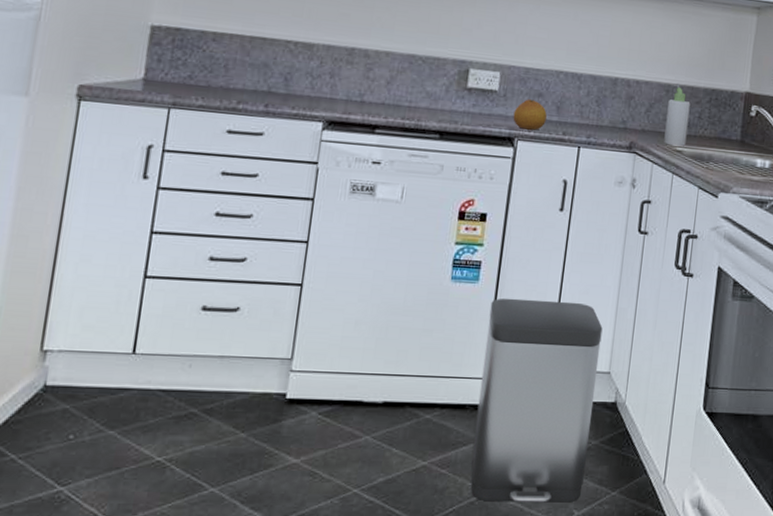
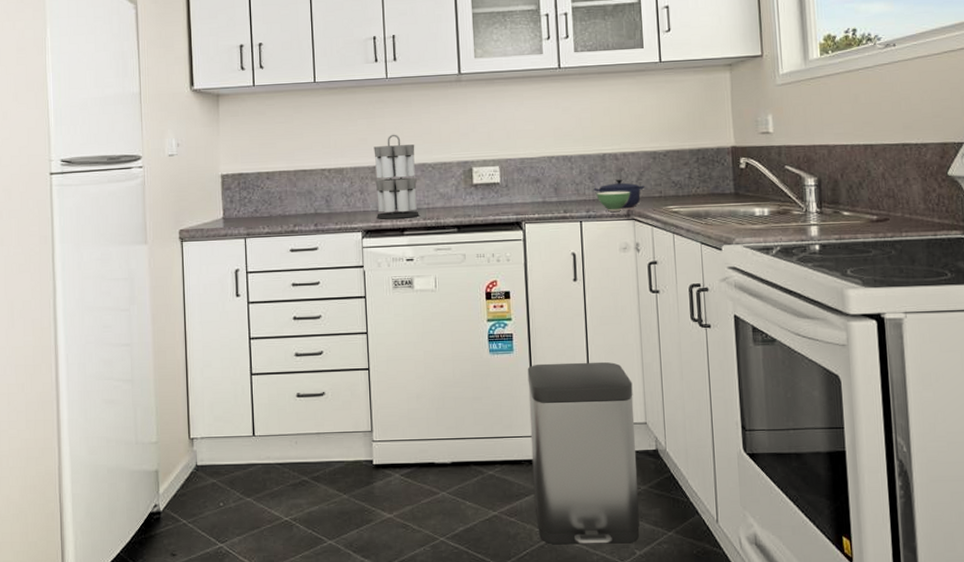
spice rack: none [345,14,407,115] -> present [373,134,419,220]
fruit: present [513,99,547,131] -> none [517,185,547,213]
cooking pot: none [599,106,653,140] -> present [593,178,645,207]
bowl: none [600,118,637,142] -> present [596,191,631,212]
bottle: present [664,84,691,147] -> none [657,150,681,208]

